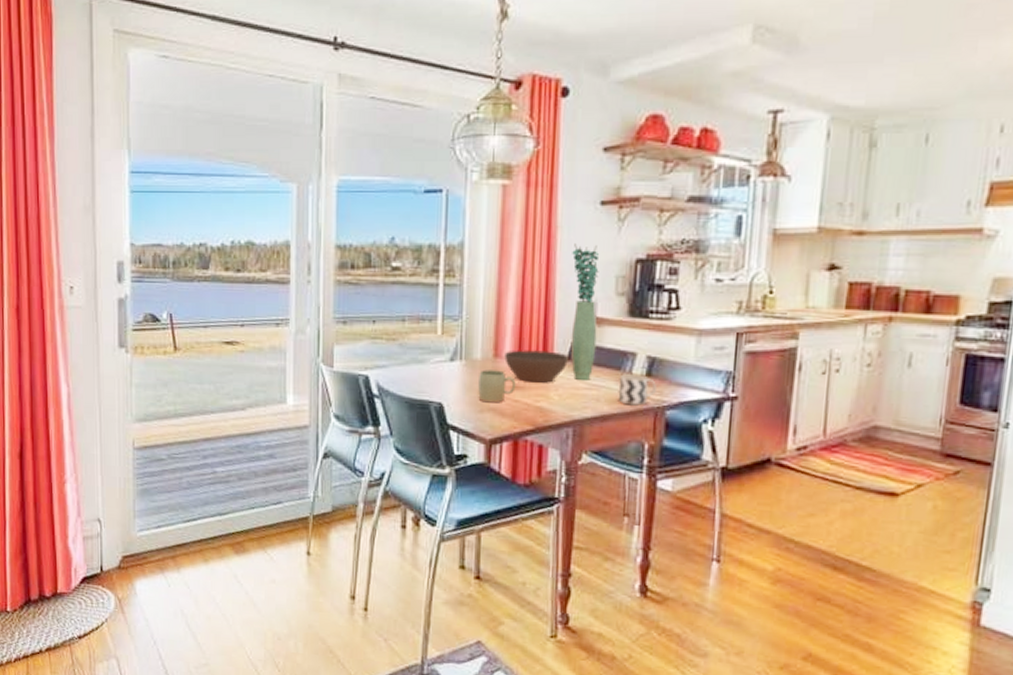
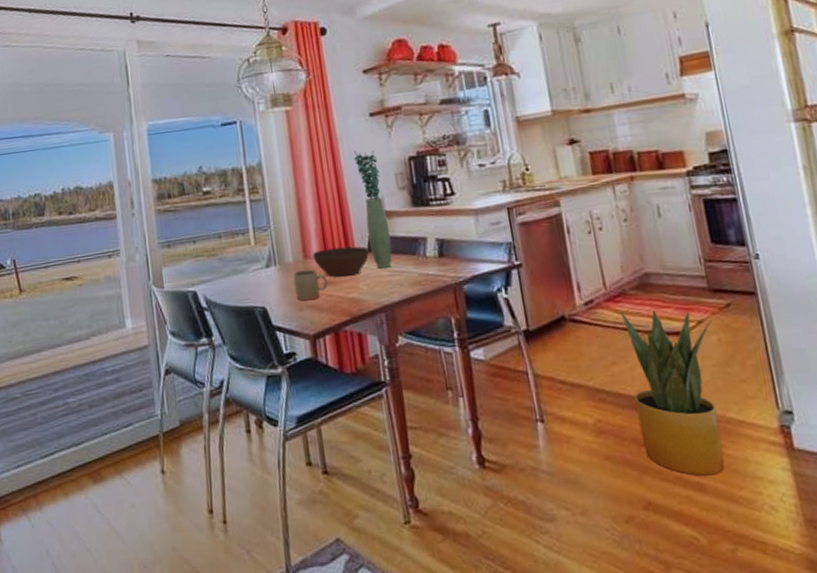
cup: present [617,374,657,406] -> none [415,256,451,285]
planter: none [820,463,933,638] -> present [620,311,725,476]

